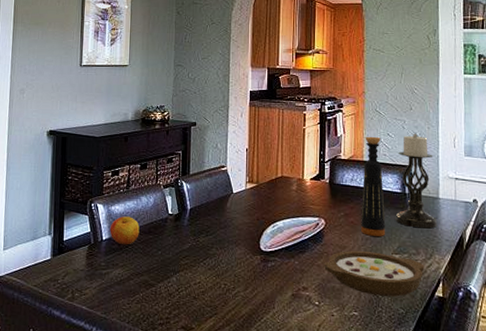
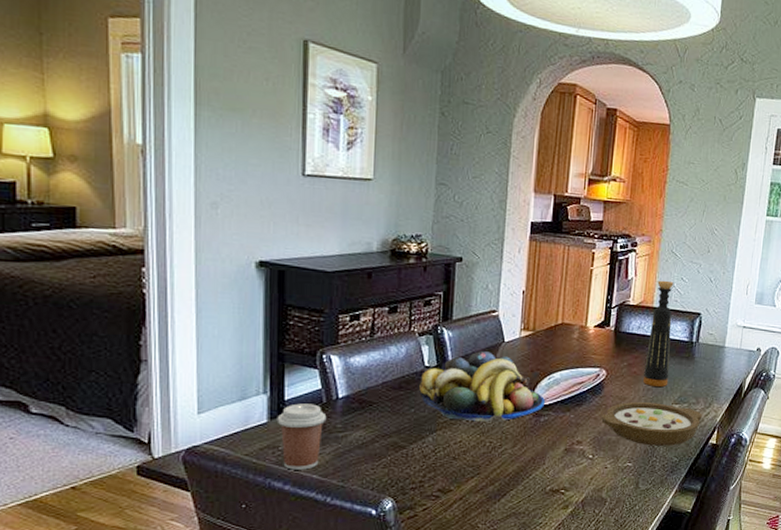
coffee cup: none [57,244,94,301] -> present [277,403,327,470]
apple: present [110,216,140,245] -> none [348,369,387,403]
fruit bowl: none [165,201,271,265] -> present [419,351,545,422]
candle holder: present [395,133,438,229] -> none [679,278,725,378]

